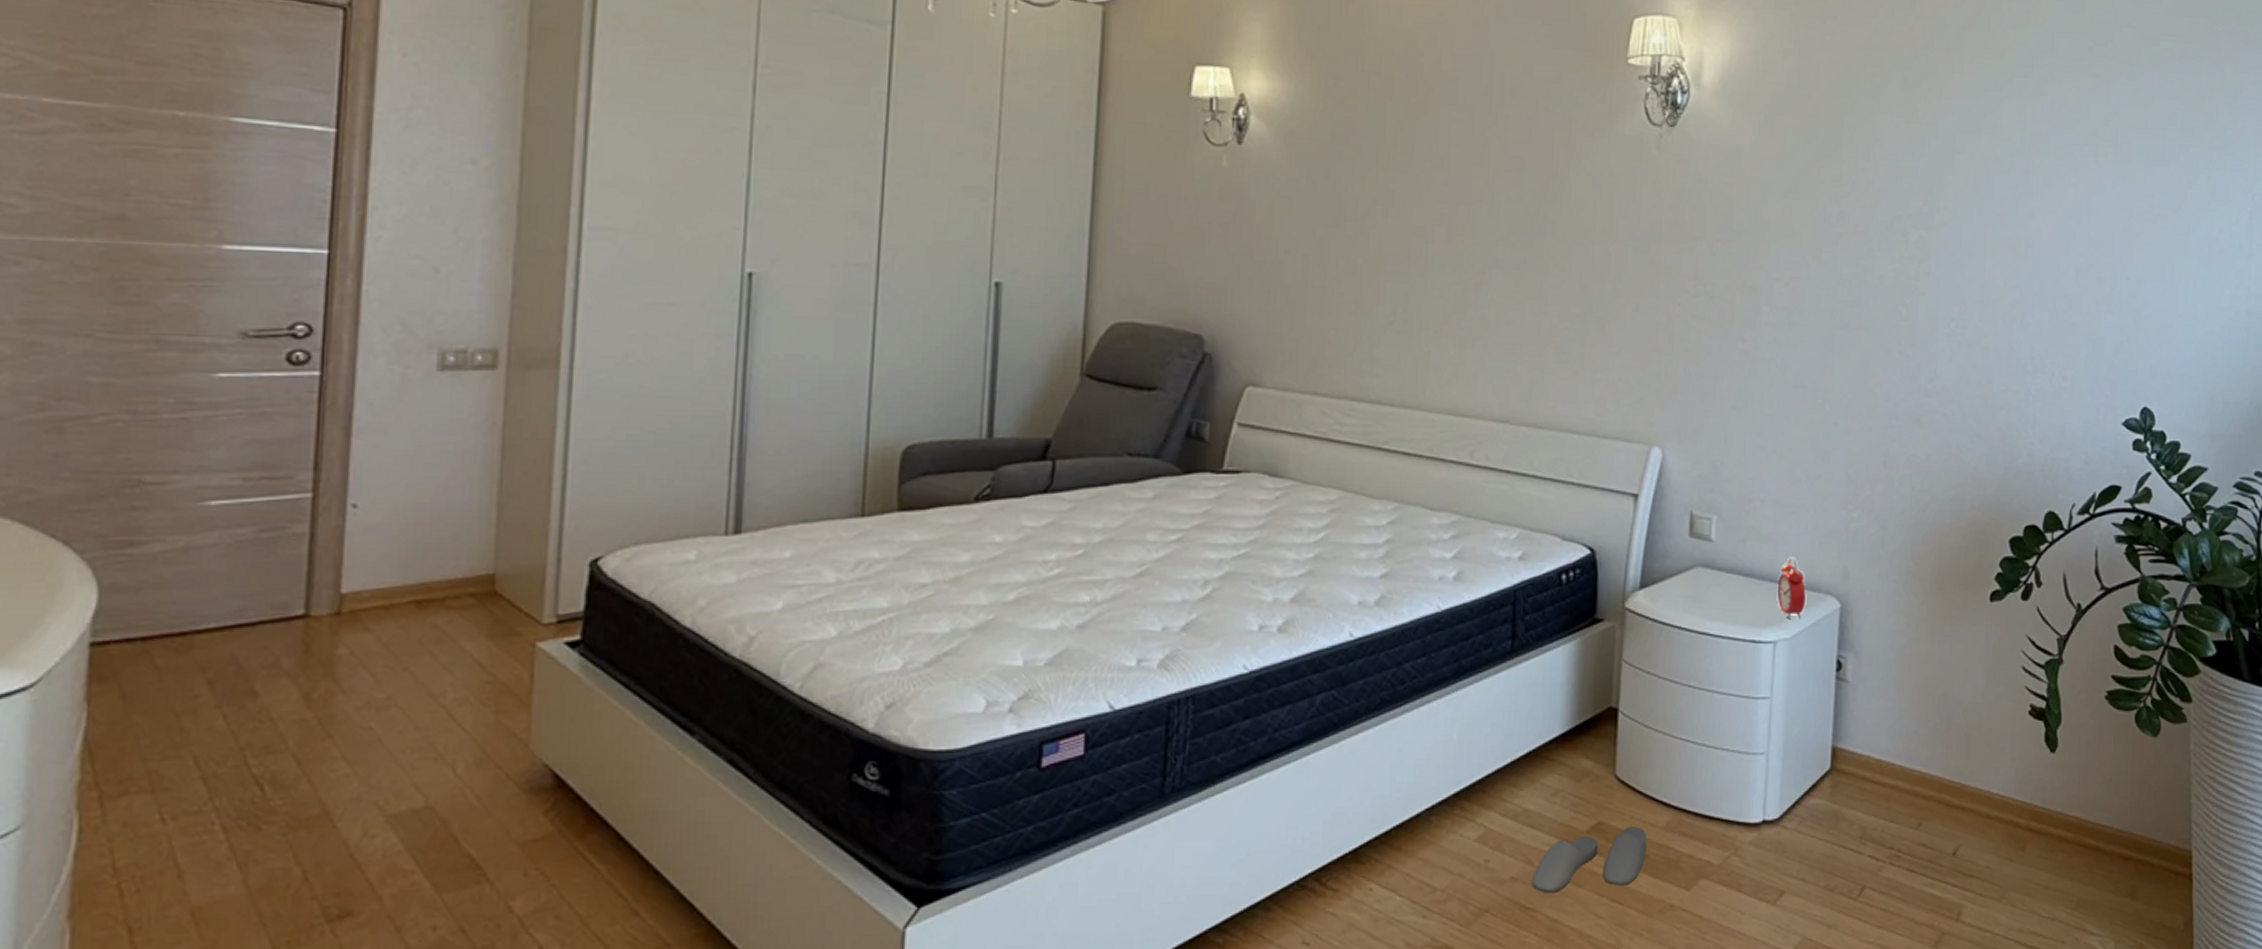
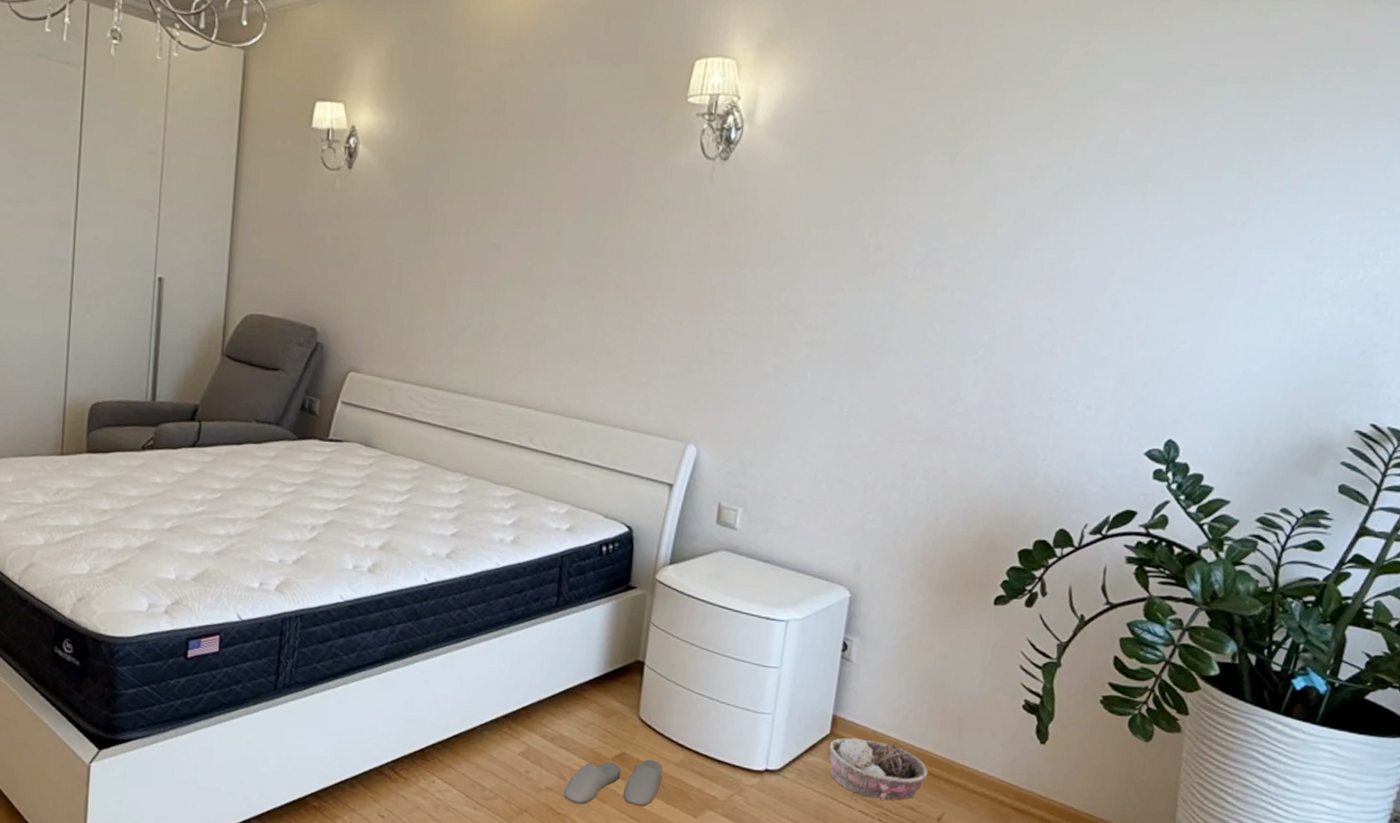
alarm clock: present [1777,557,1806,620] -> none [792,549,819,604]
decorative basket: none [1830,771,1939,841] -> present [829,737,928,801]

